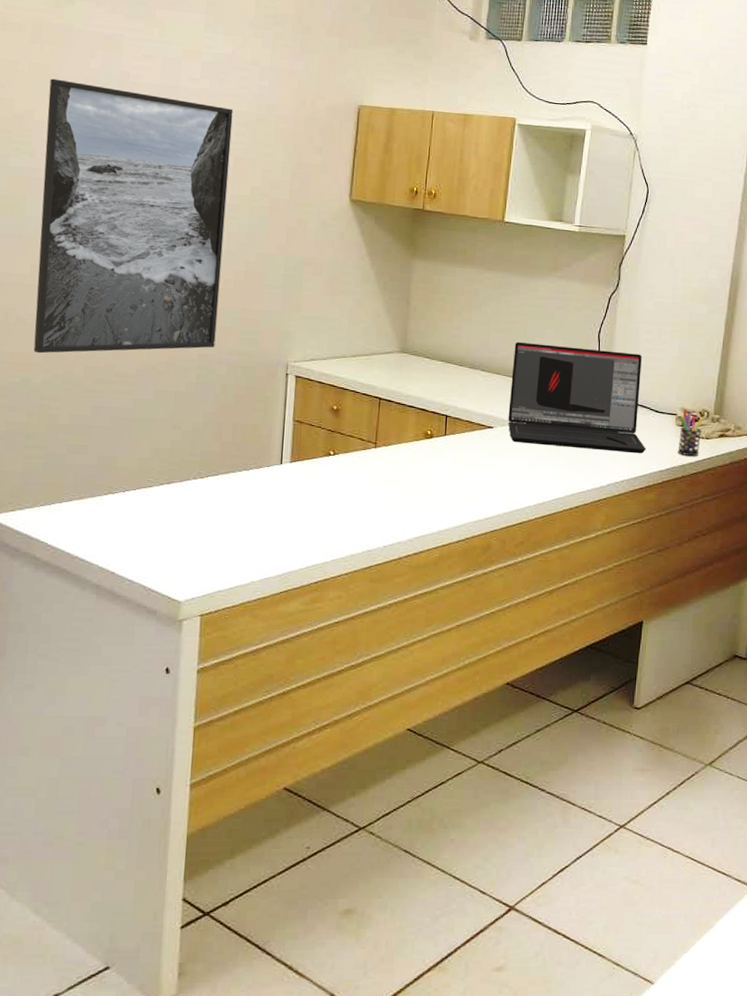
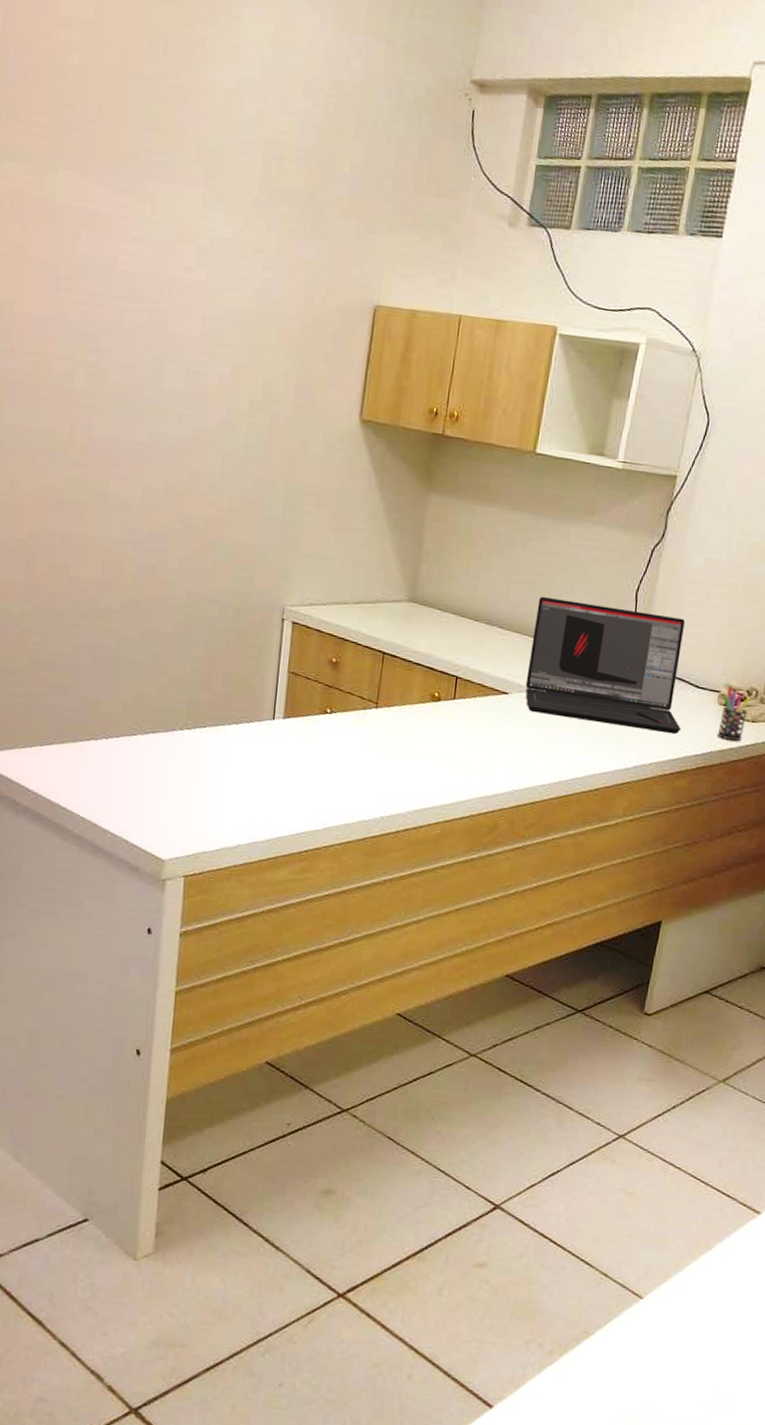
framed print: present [33,78,233,354] -> none [13,263,232,586]

